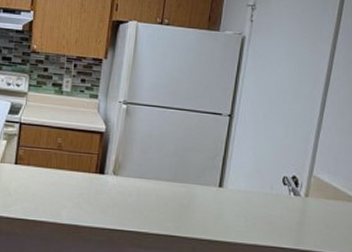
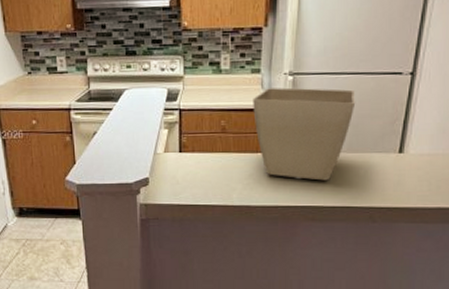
flower pot: none [88,113,181,207] -> present [253,87,356,181]

